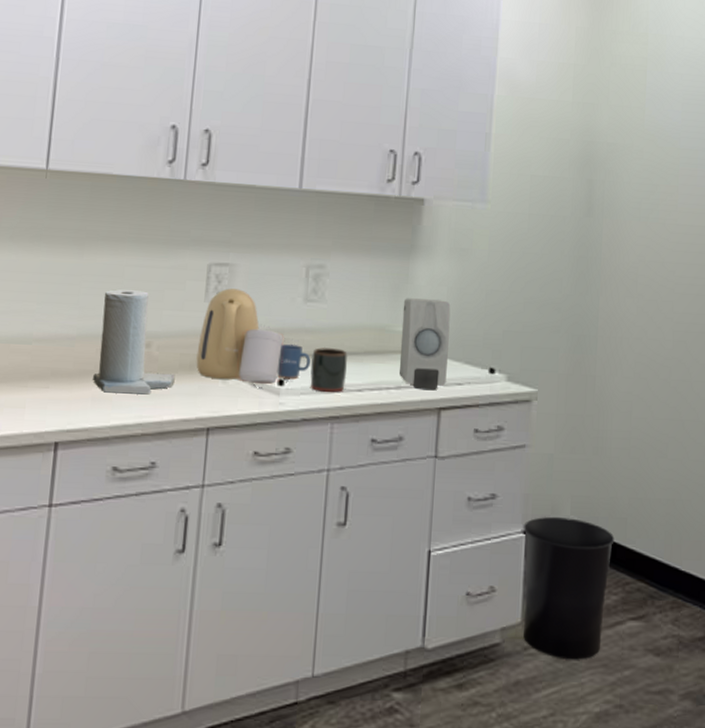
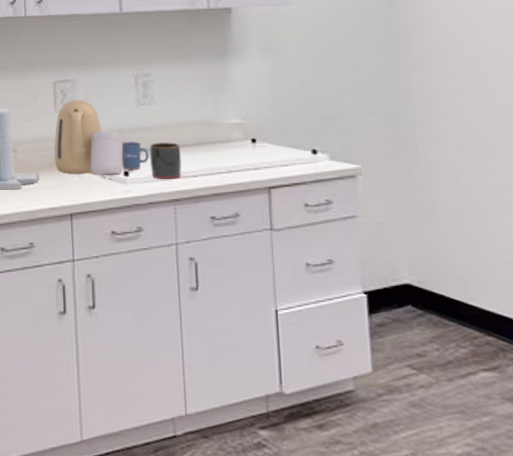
soap dispenser: present [399,298,451,391] -> none [224,94,272,173]
waste bin: present [523,517,615,659] -> none [363,279,457,405]

